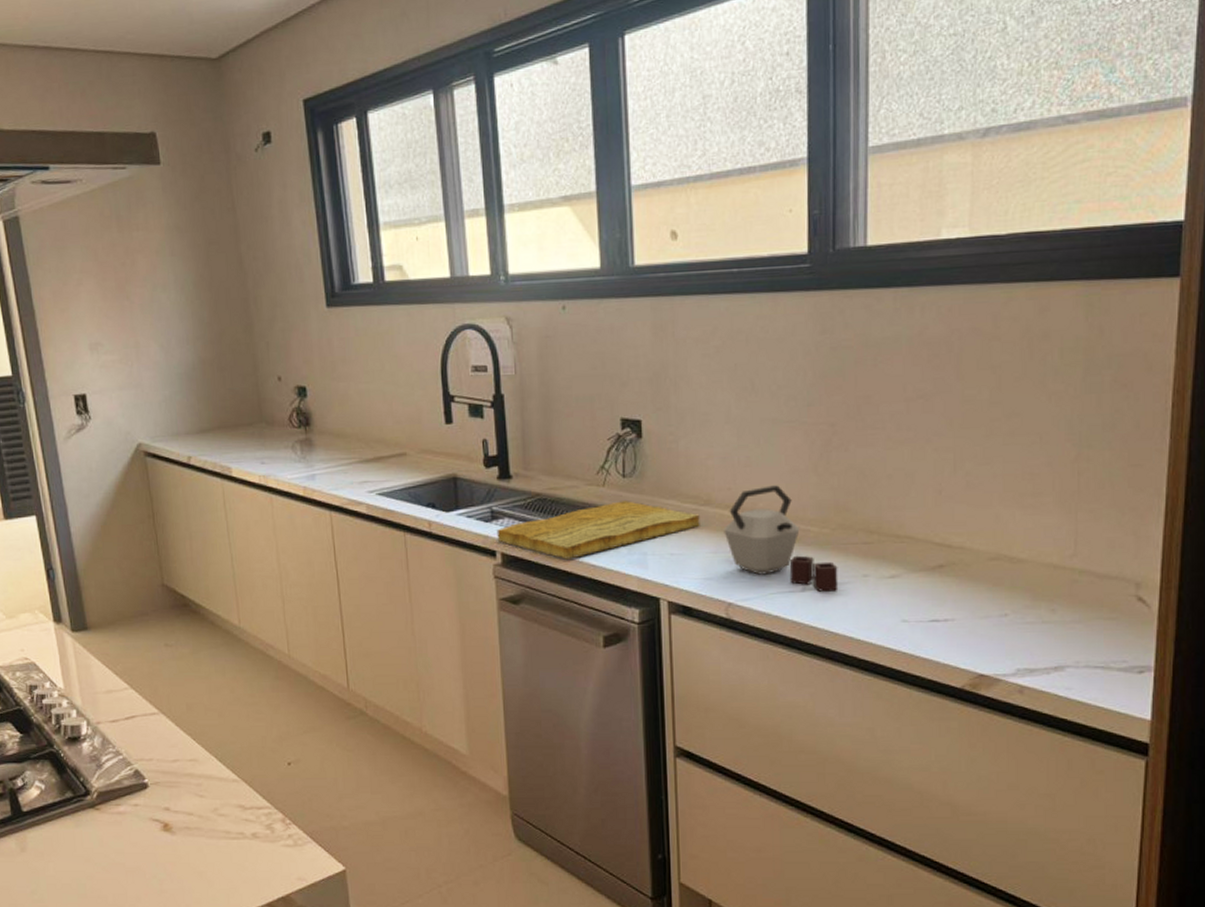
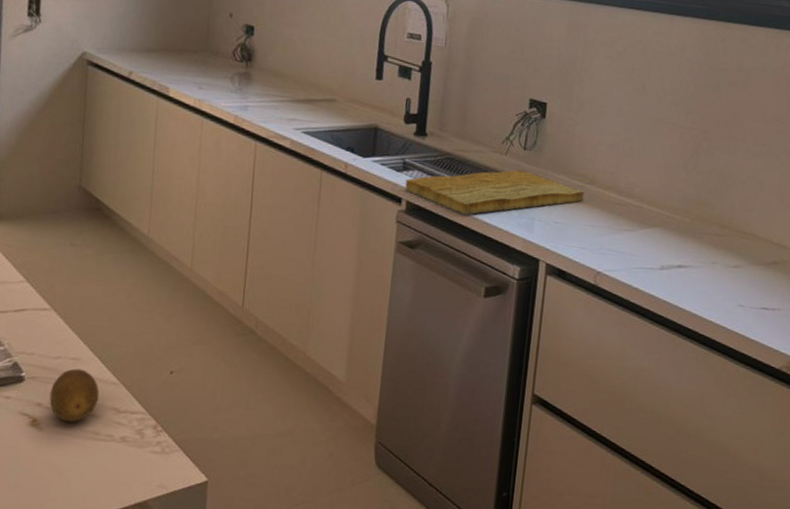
fruit: none [175,770,223,823] -> present [49,368,100,422]
kettle: present [723,485,839,592] -> none [602,175,693,273]

